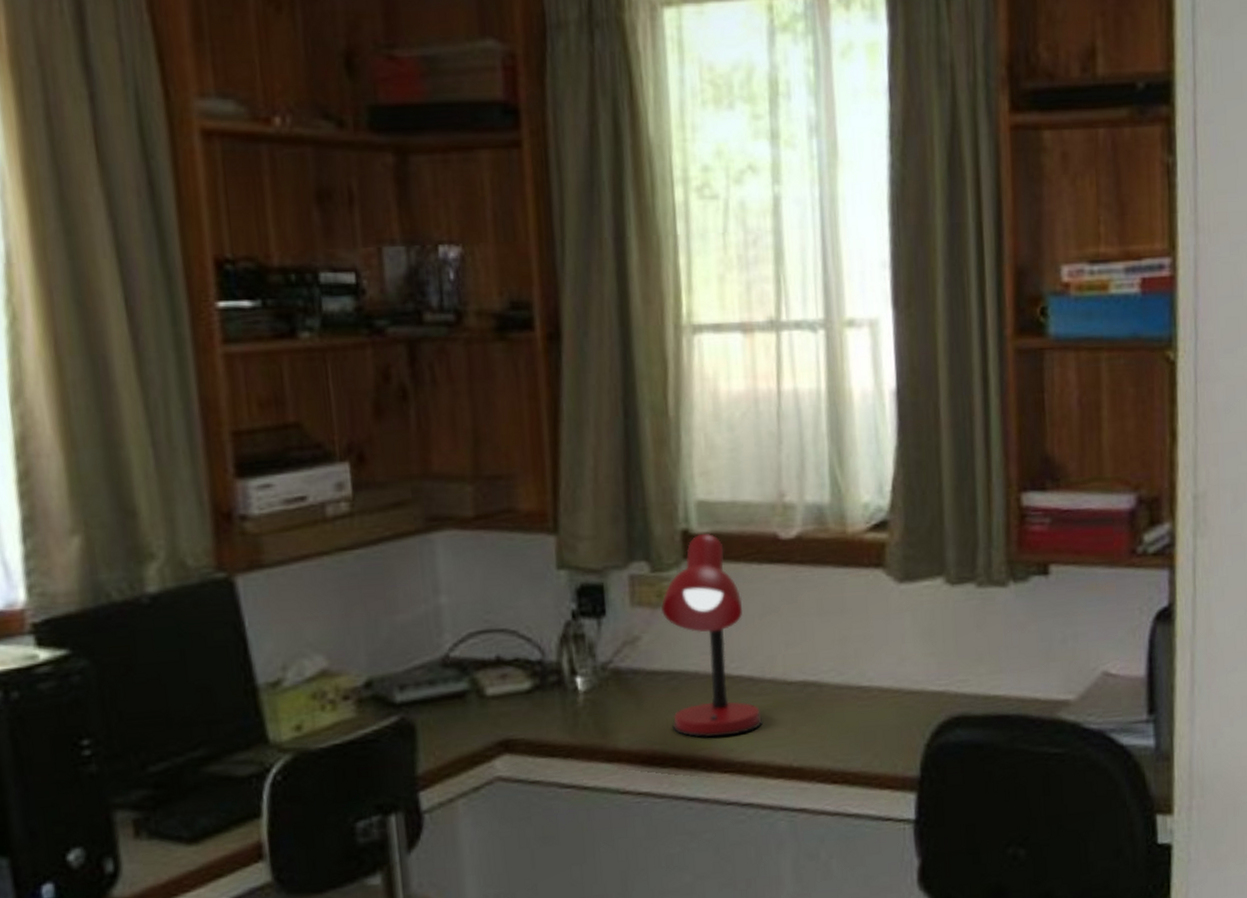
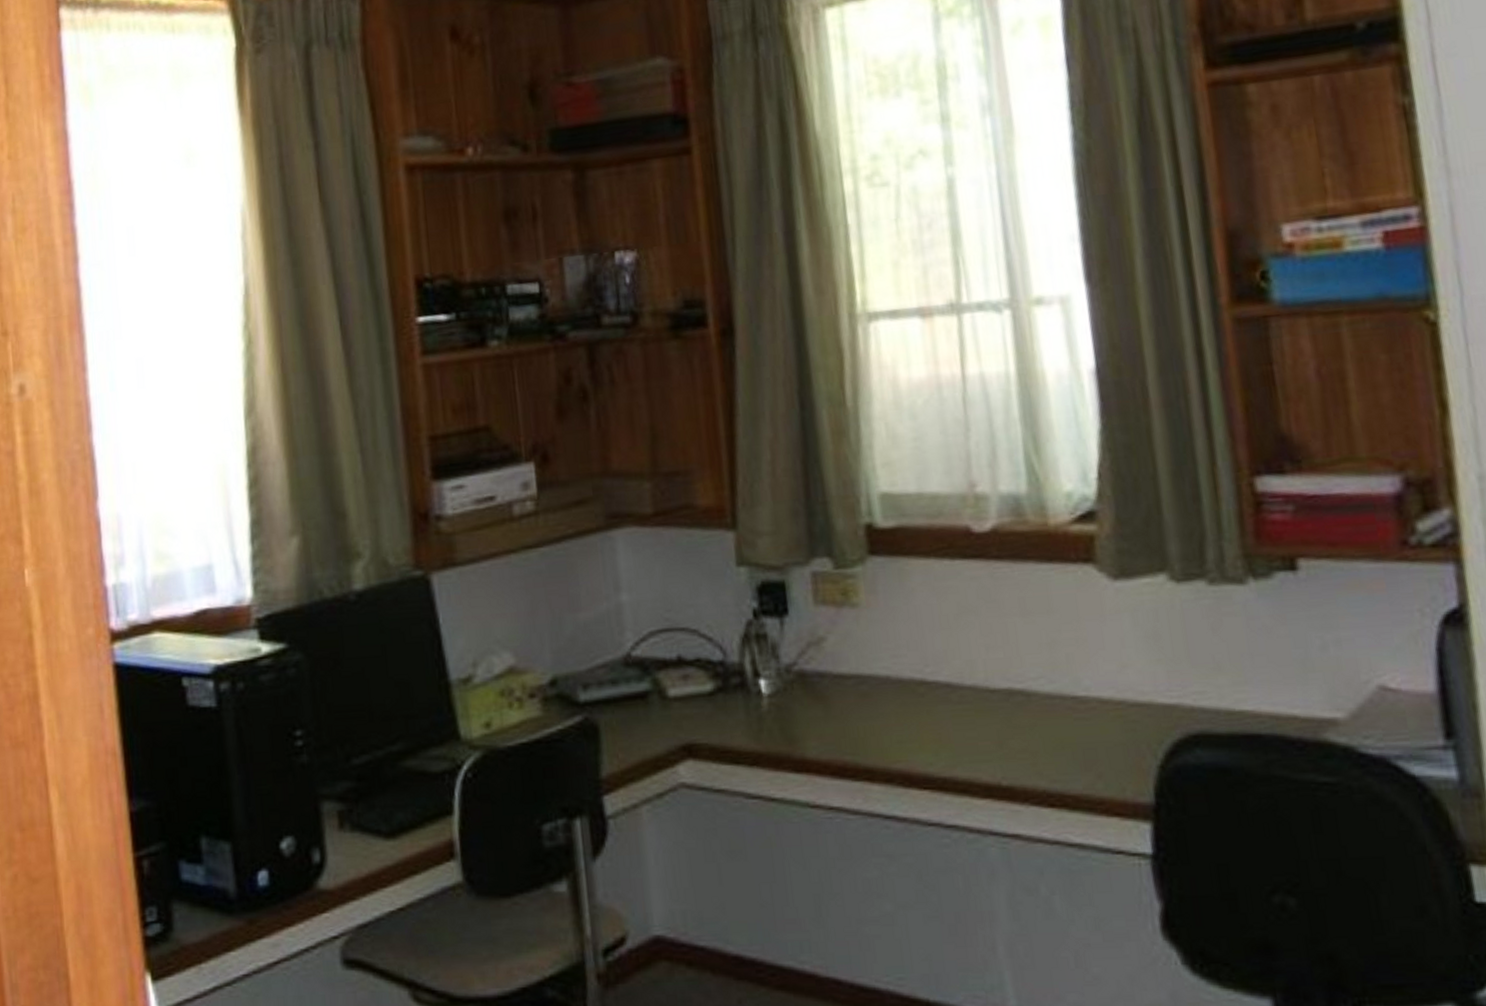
desk lamp: present [661,533,762,738] -> none [847,527,964,750]

